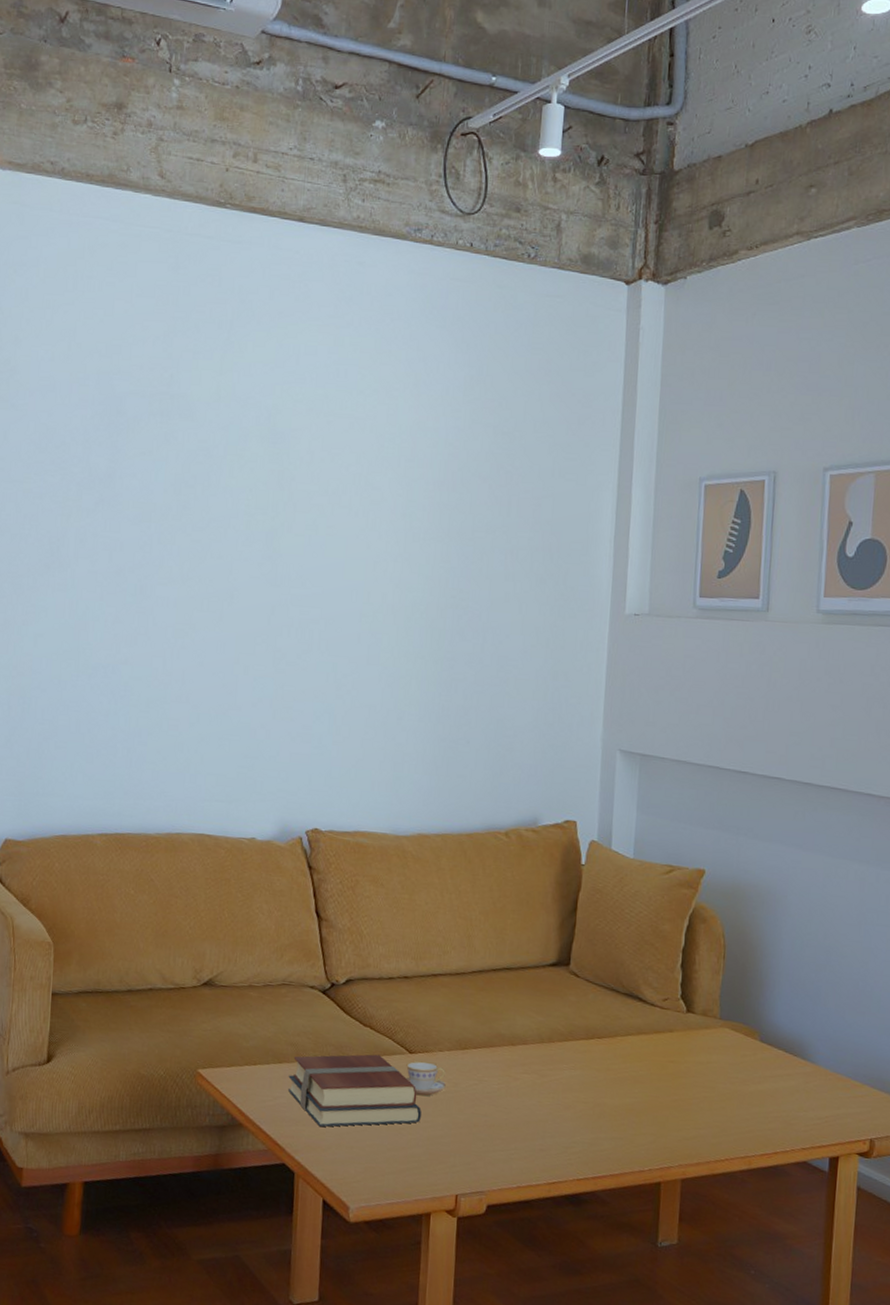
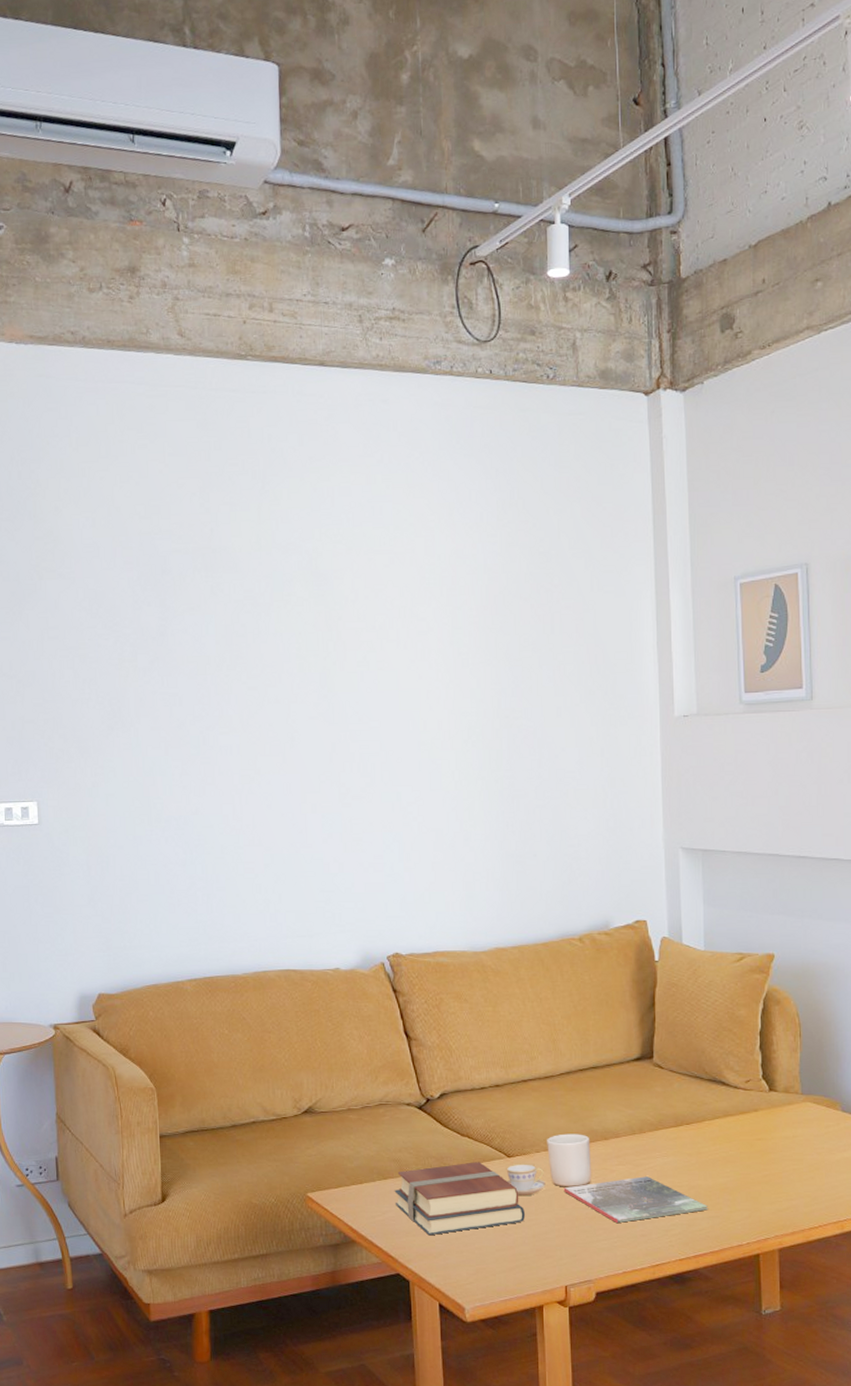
mug: none [451,1034,497,1092] -> present [547,1134,592,1188]
magazine: none [463,1088,612,1135] -> present [563,1176,708,1224]

